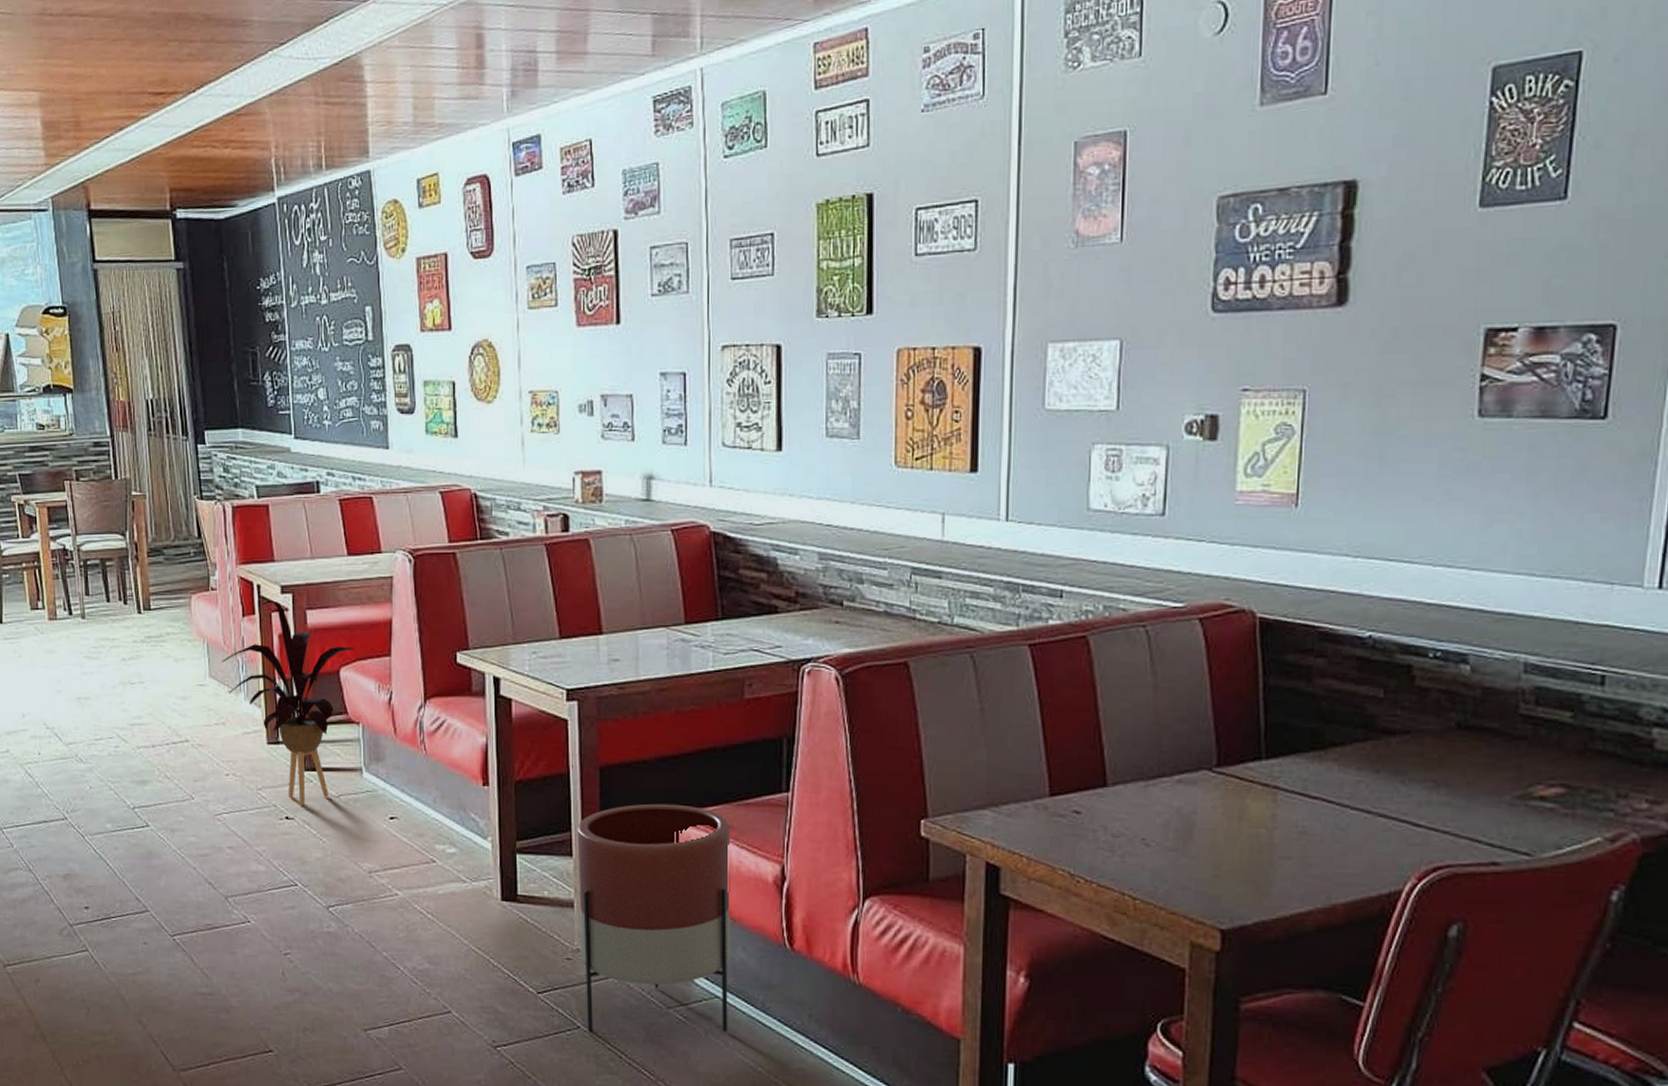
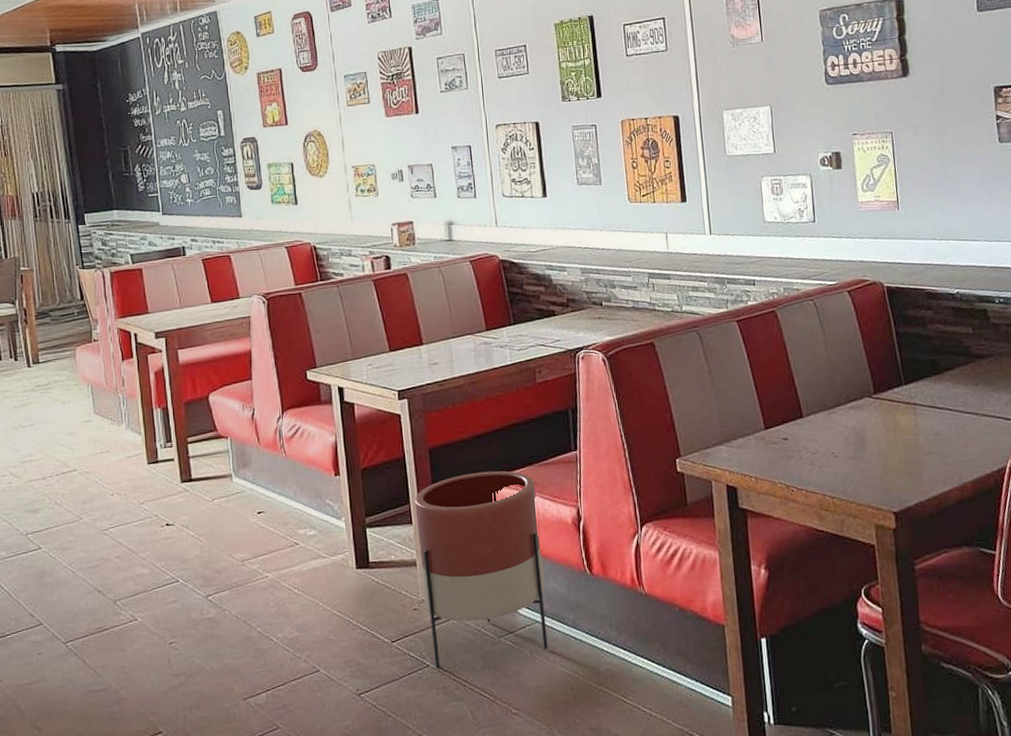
house plant: present [221,600,355,806] -> none [104,345,221,513]

